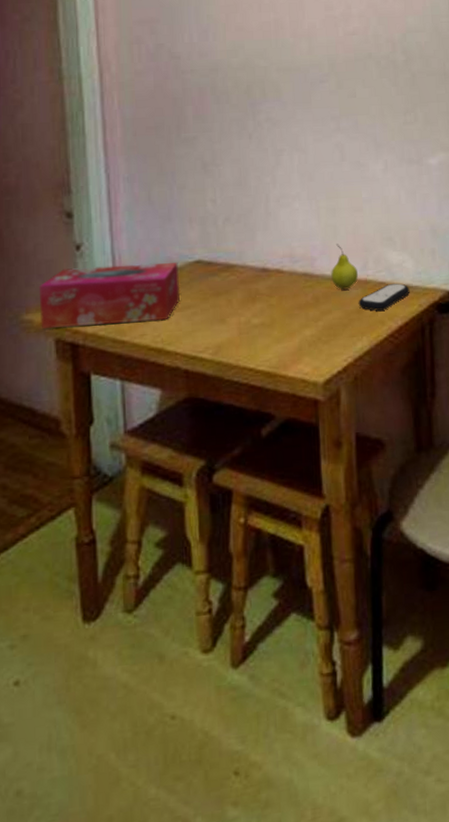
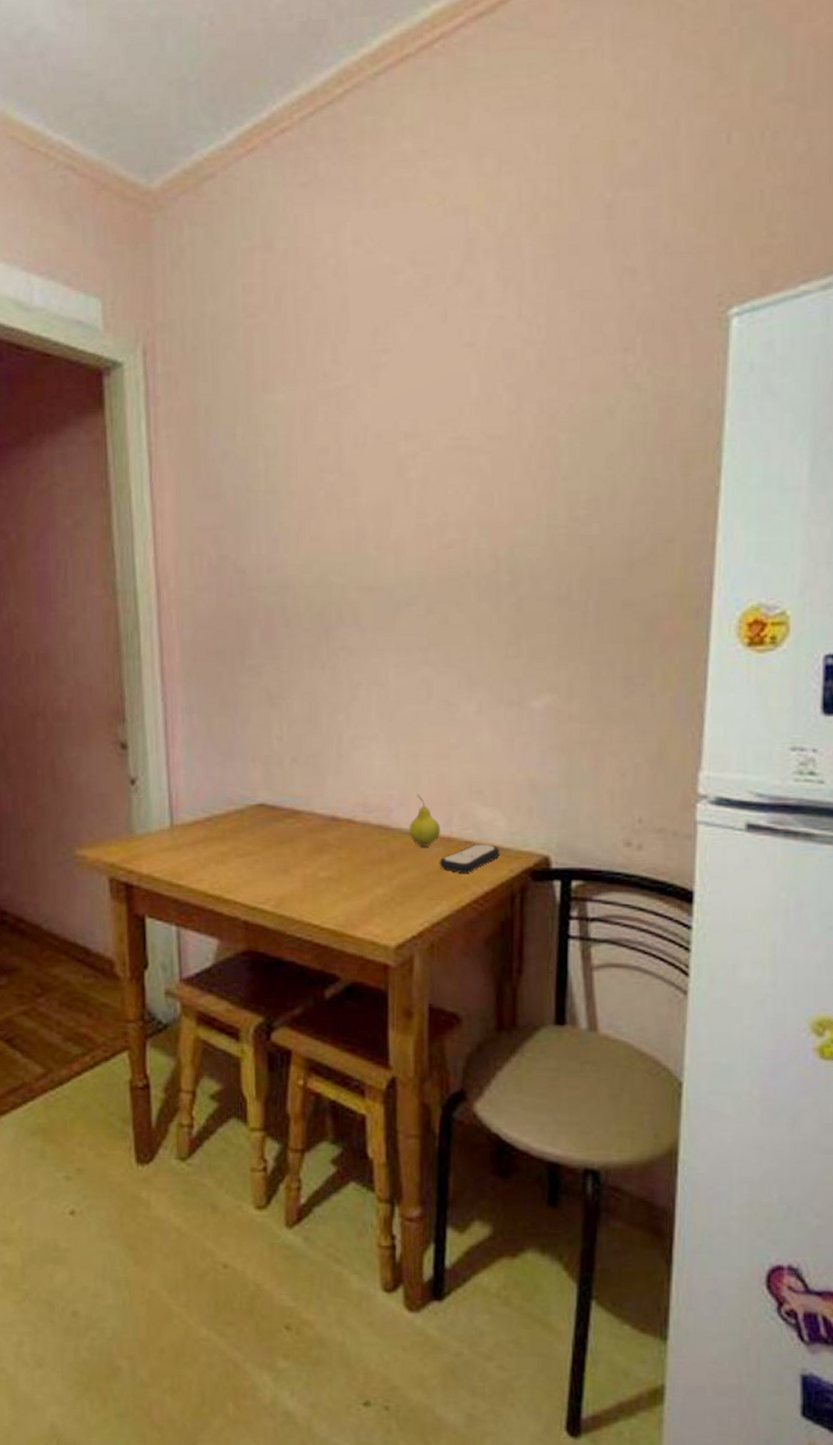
tissue box: present [38,262,181,330] -> none [92,803,241,867]

